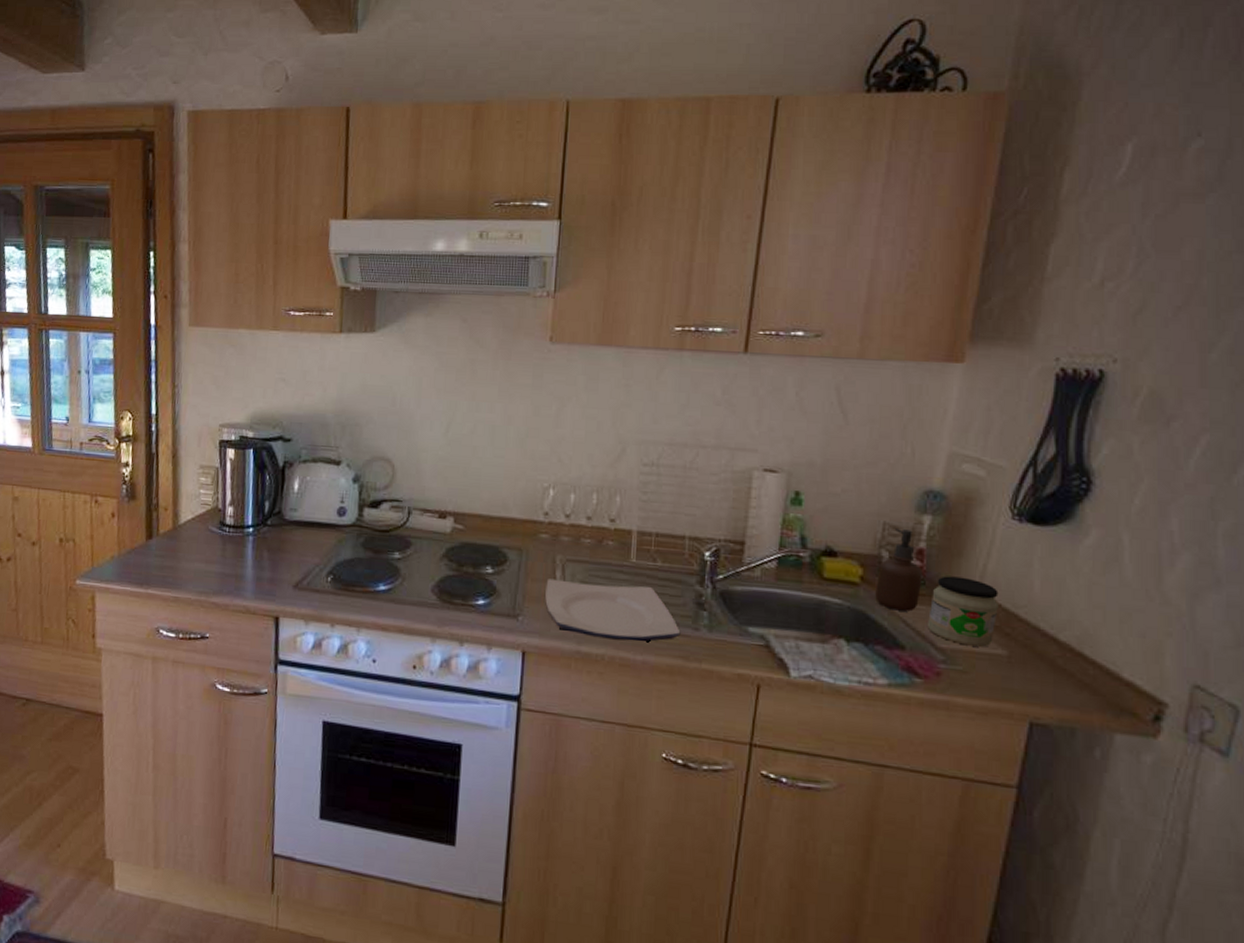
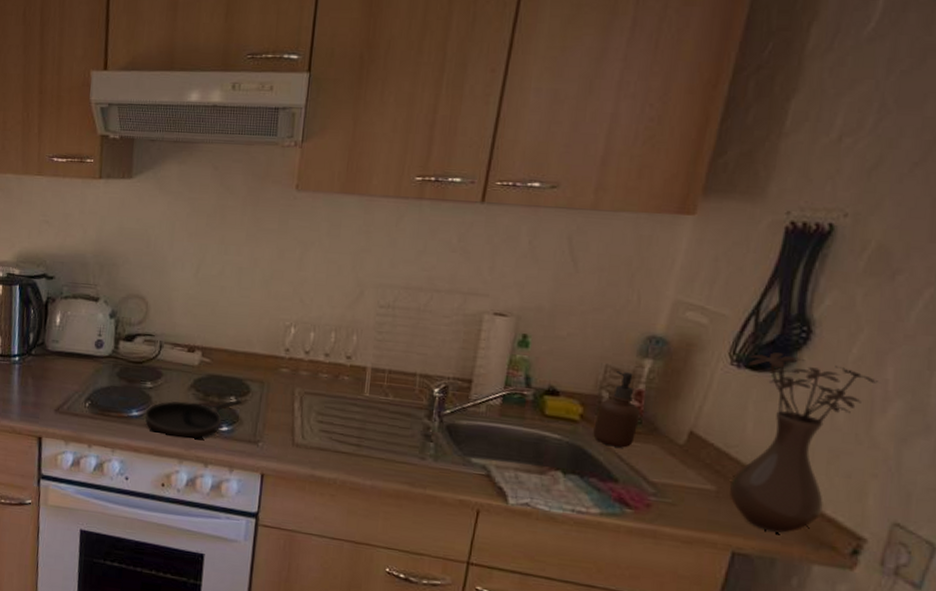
frying pan: none [392,569,500,615] -> present [144,399,243,439]
plate: present [545,578,681,642] -> none [283,409,408,469]
jar: present [927,576,999,647] -> none [640,416,712,483]
vase: none [1022,505,1163,700] -> present [730,352,878,533]

